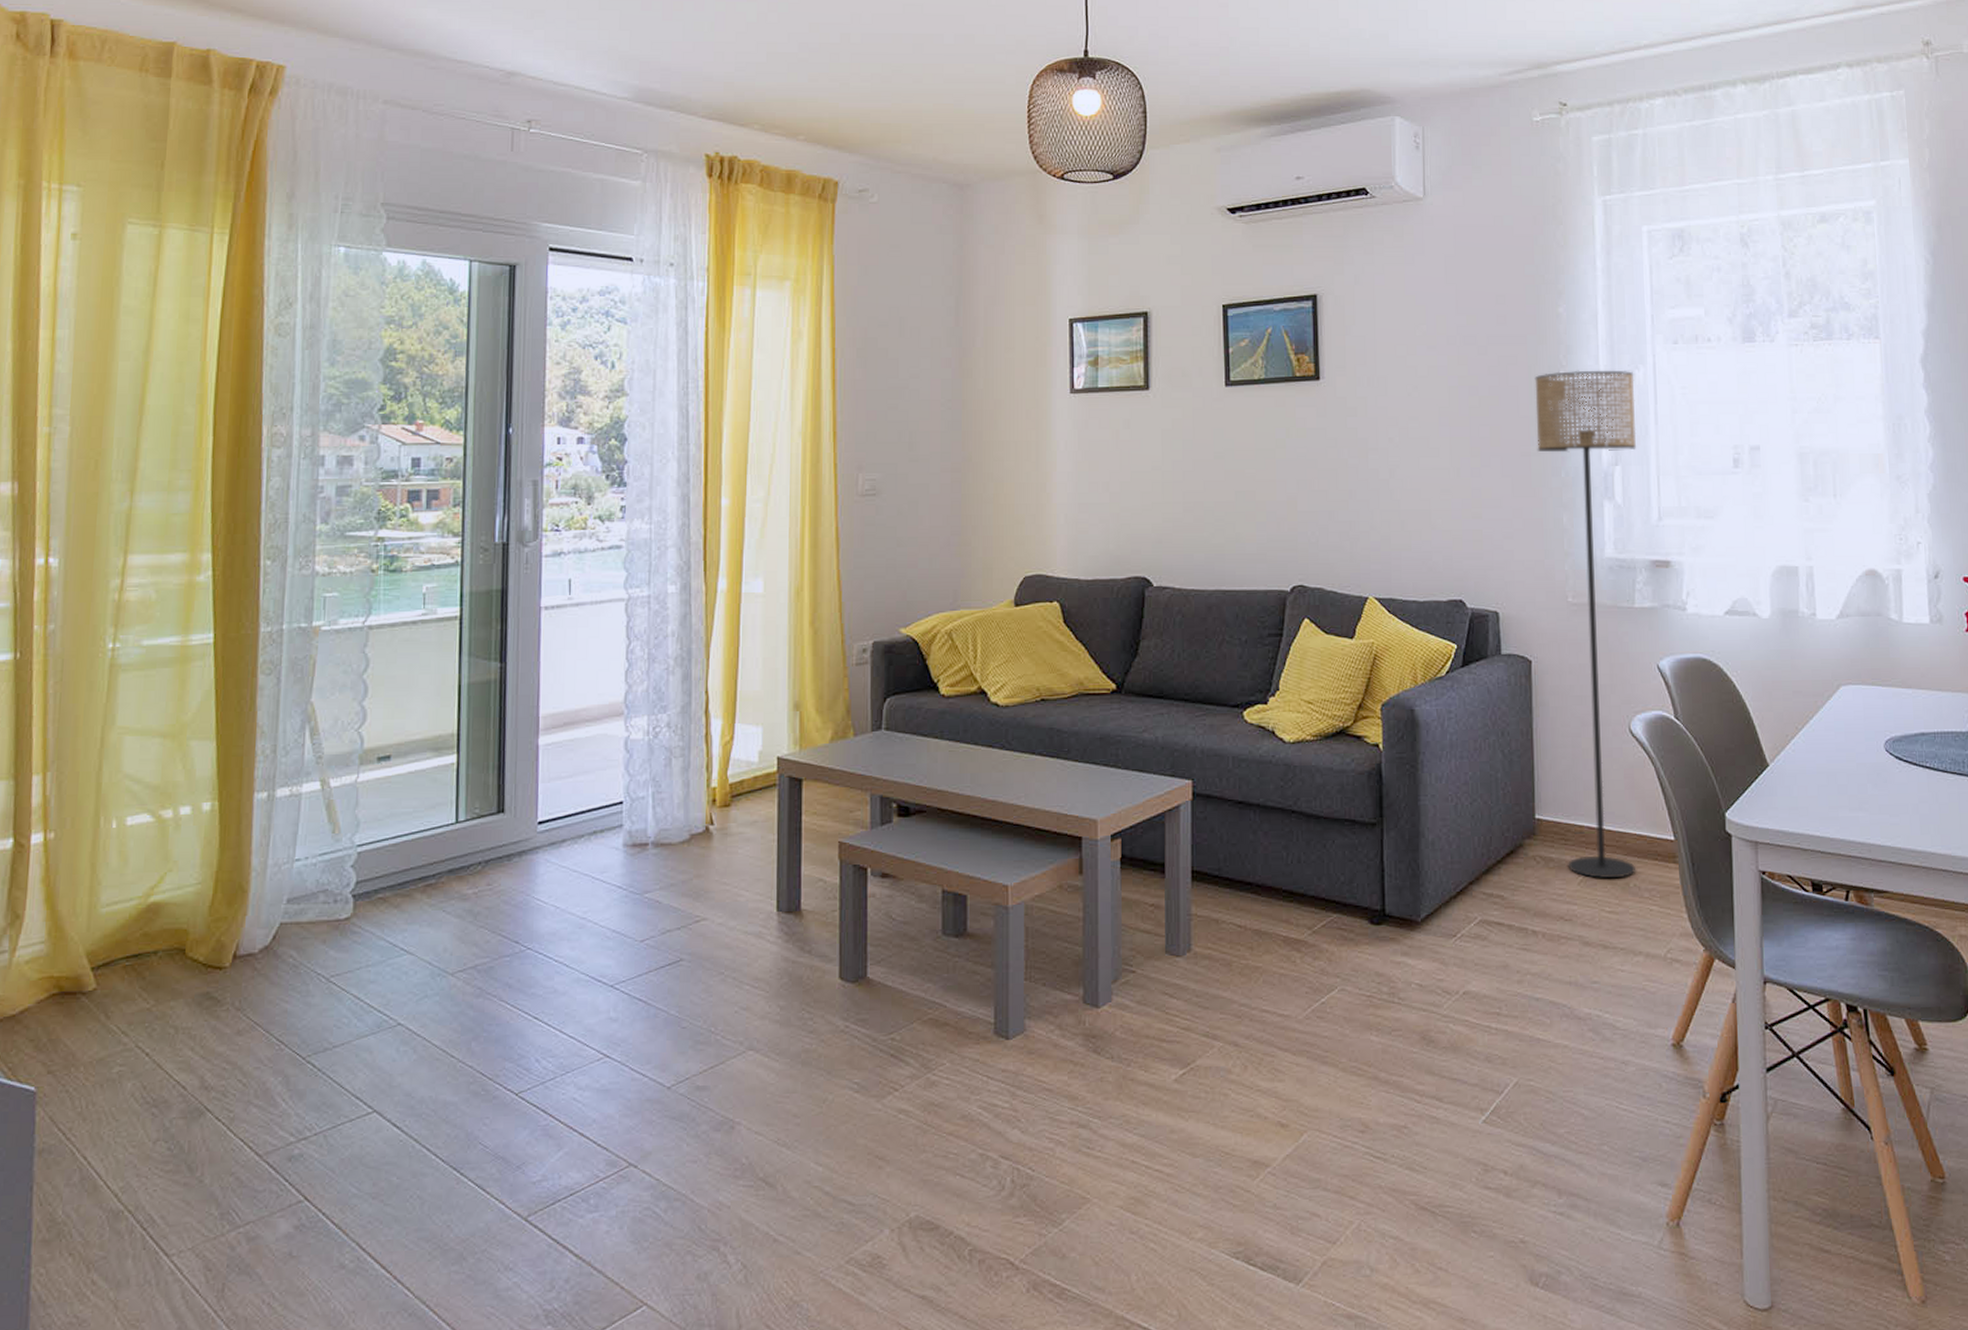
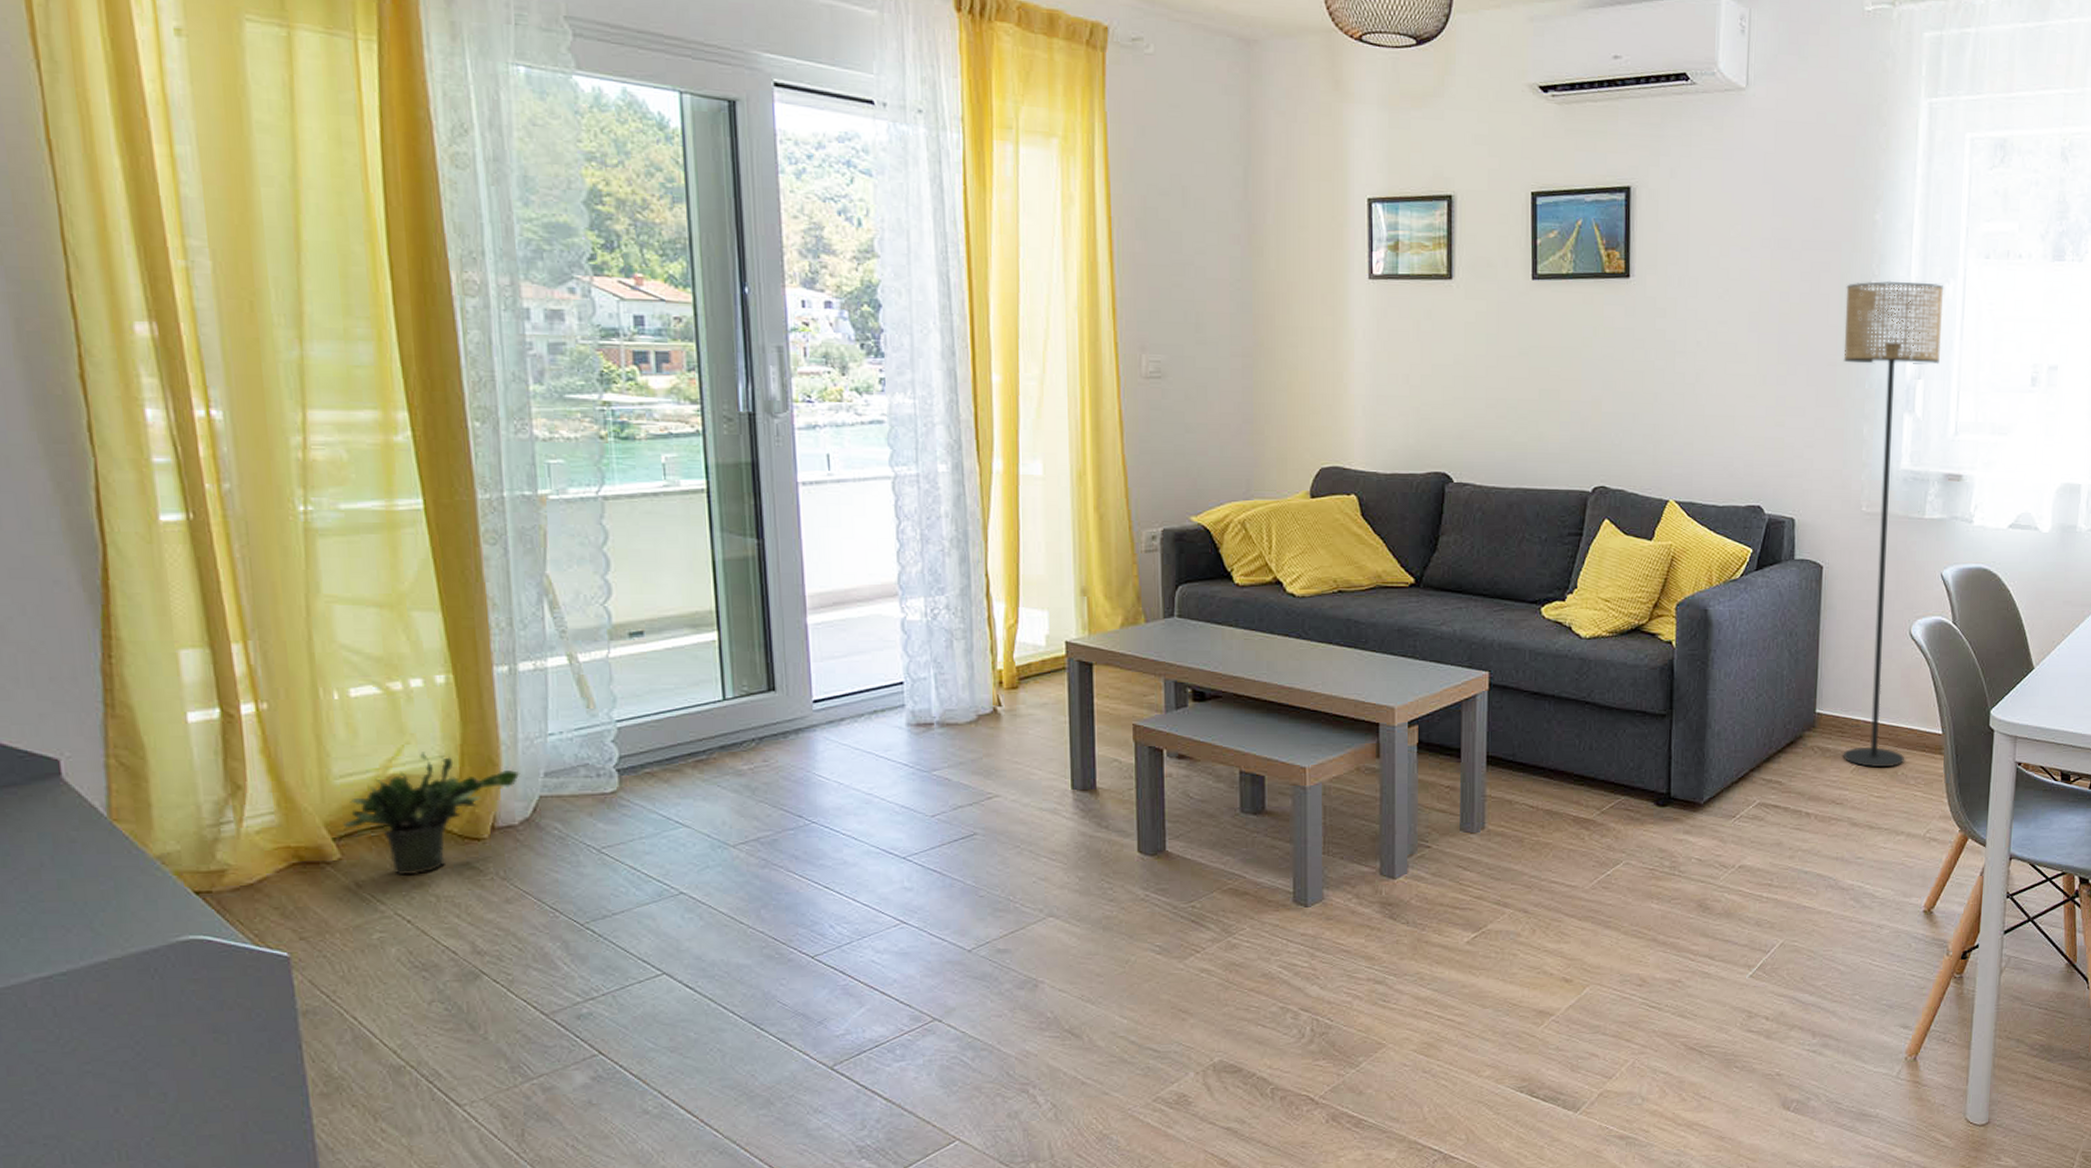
potted plant: none [103,879,266,1006] -> present [343,752,520,875]

